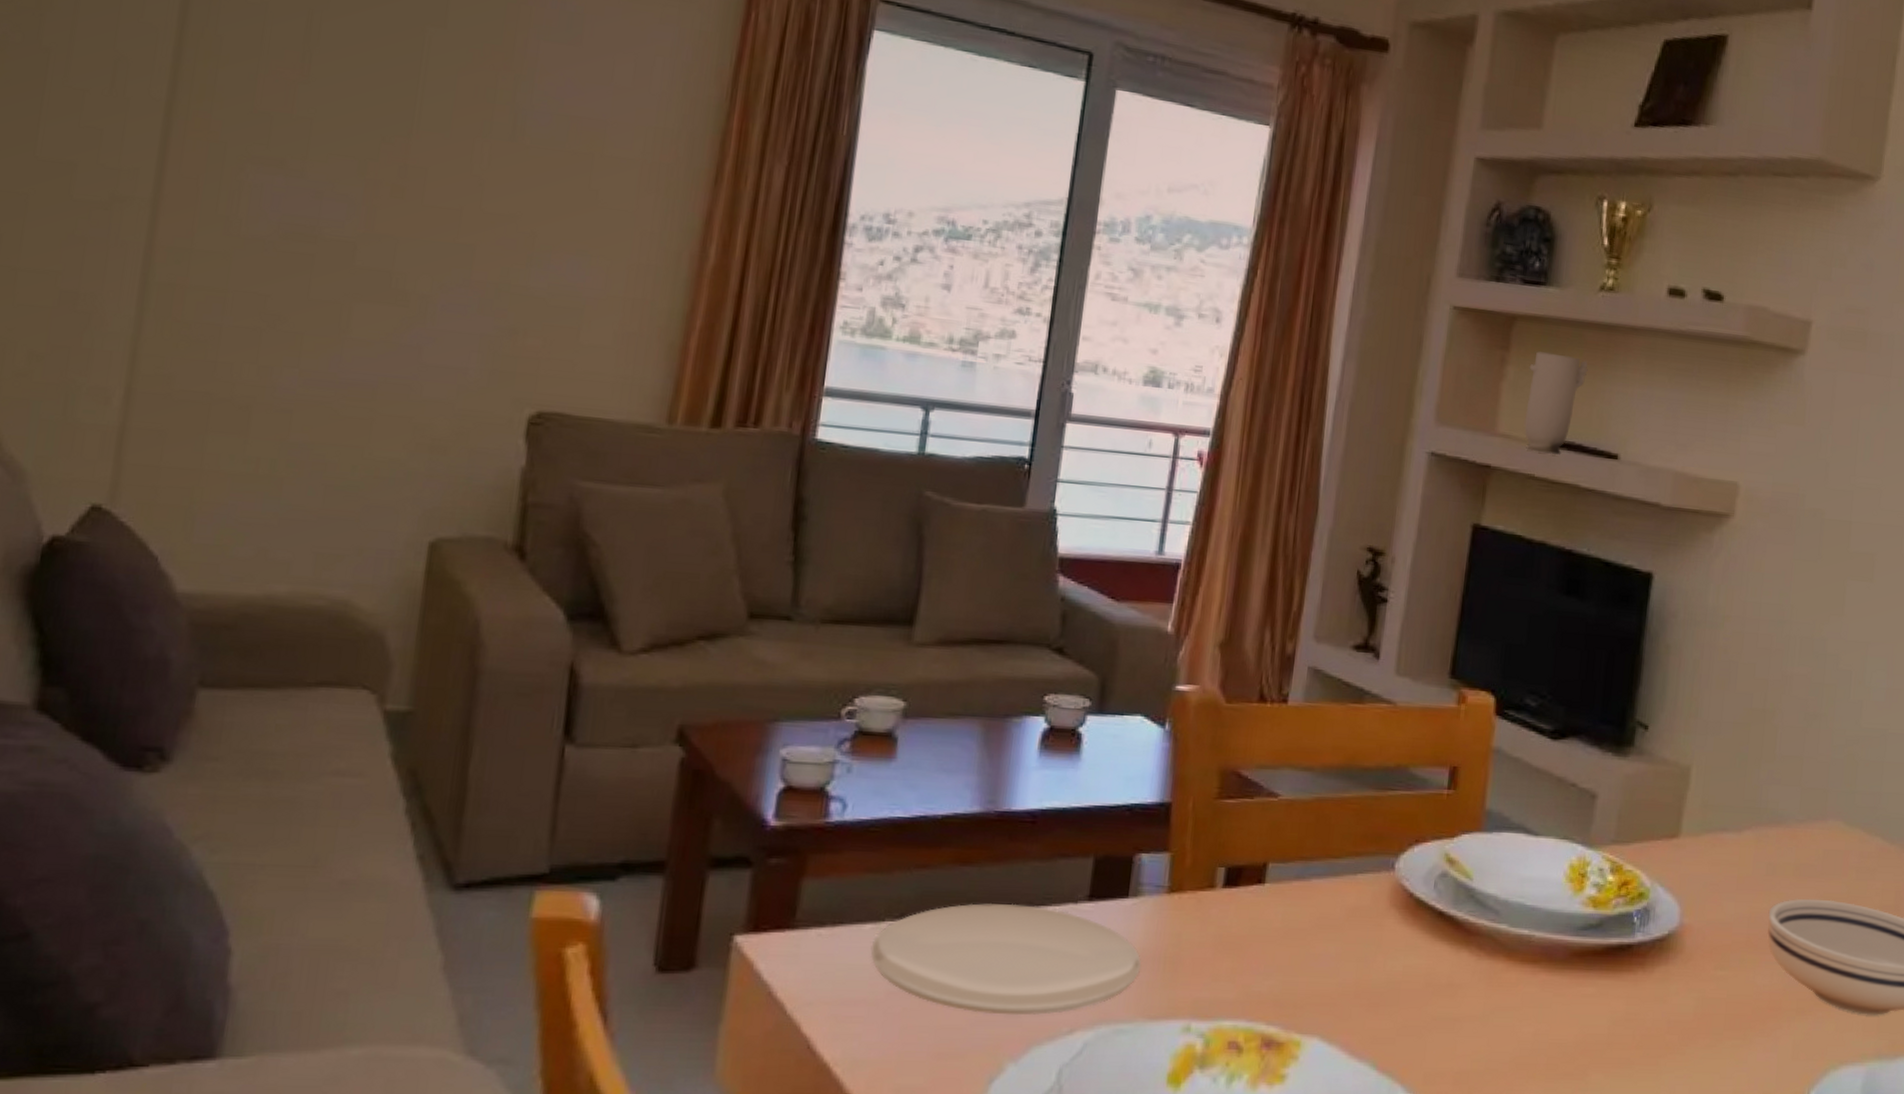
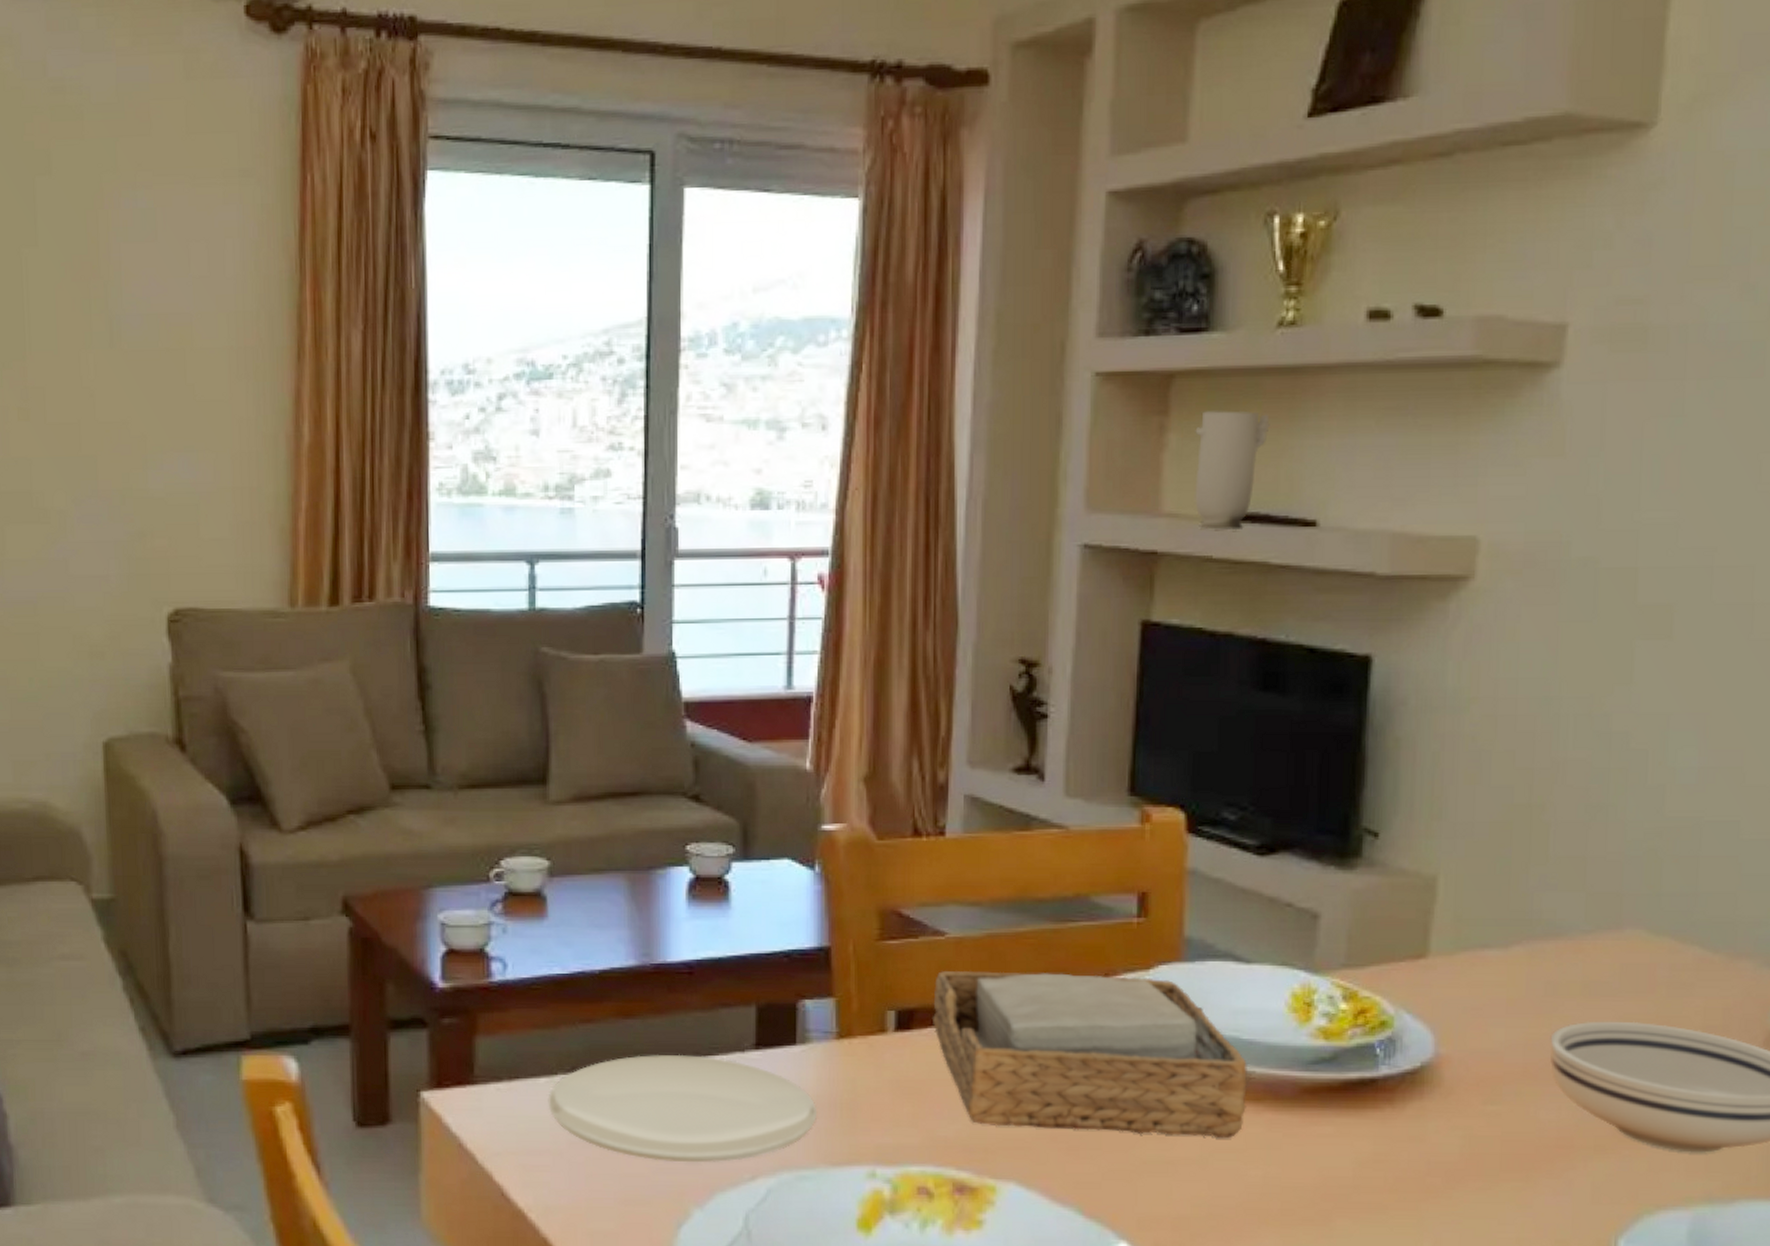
napkin holder: none [1258,831,1529,996] -> present [932,971,1247,1137]

